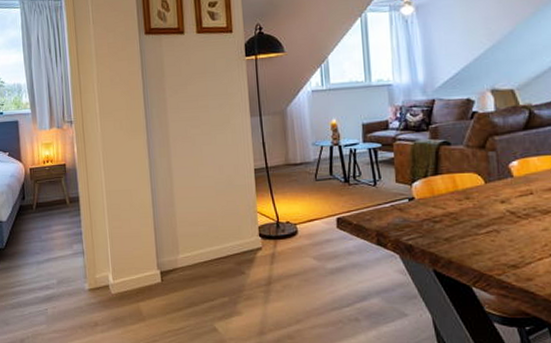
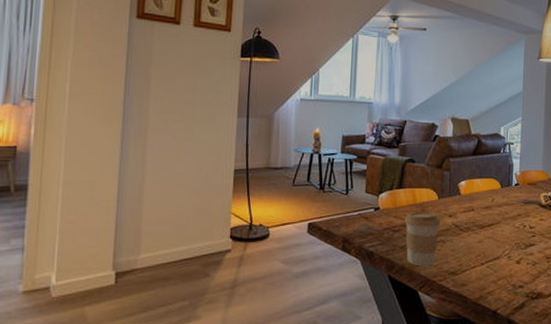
coffee cup: none [445,198,491,260] -> present [404,211,441,267]

